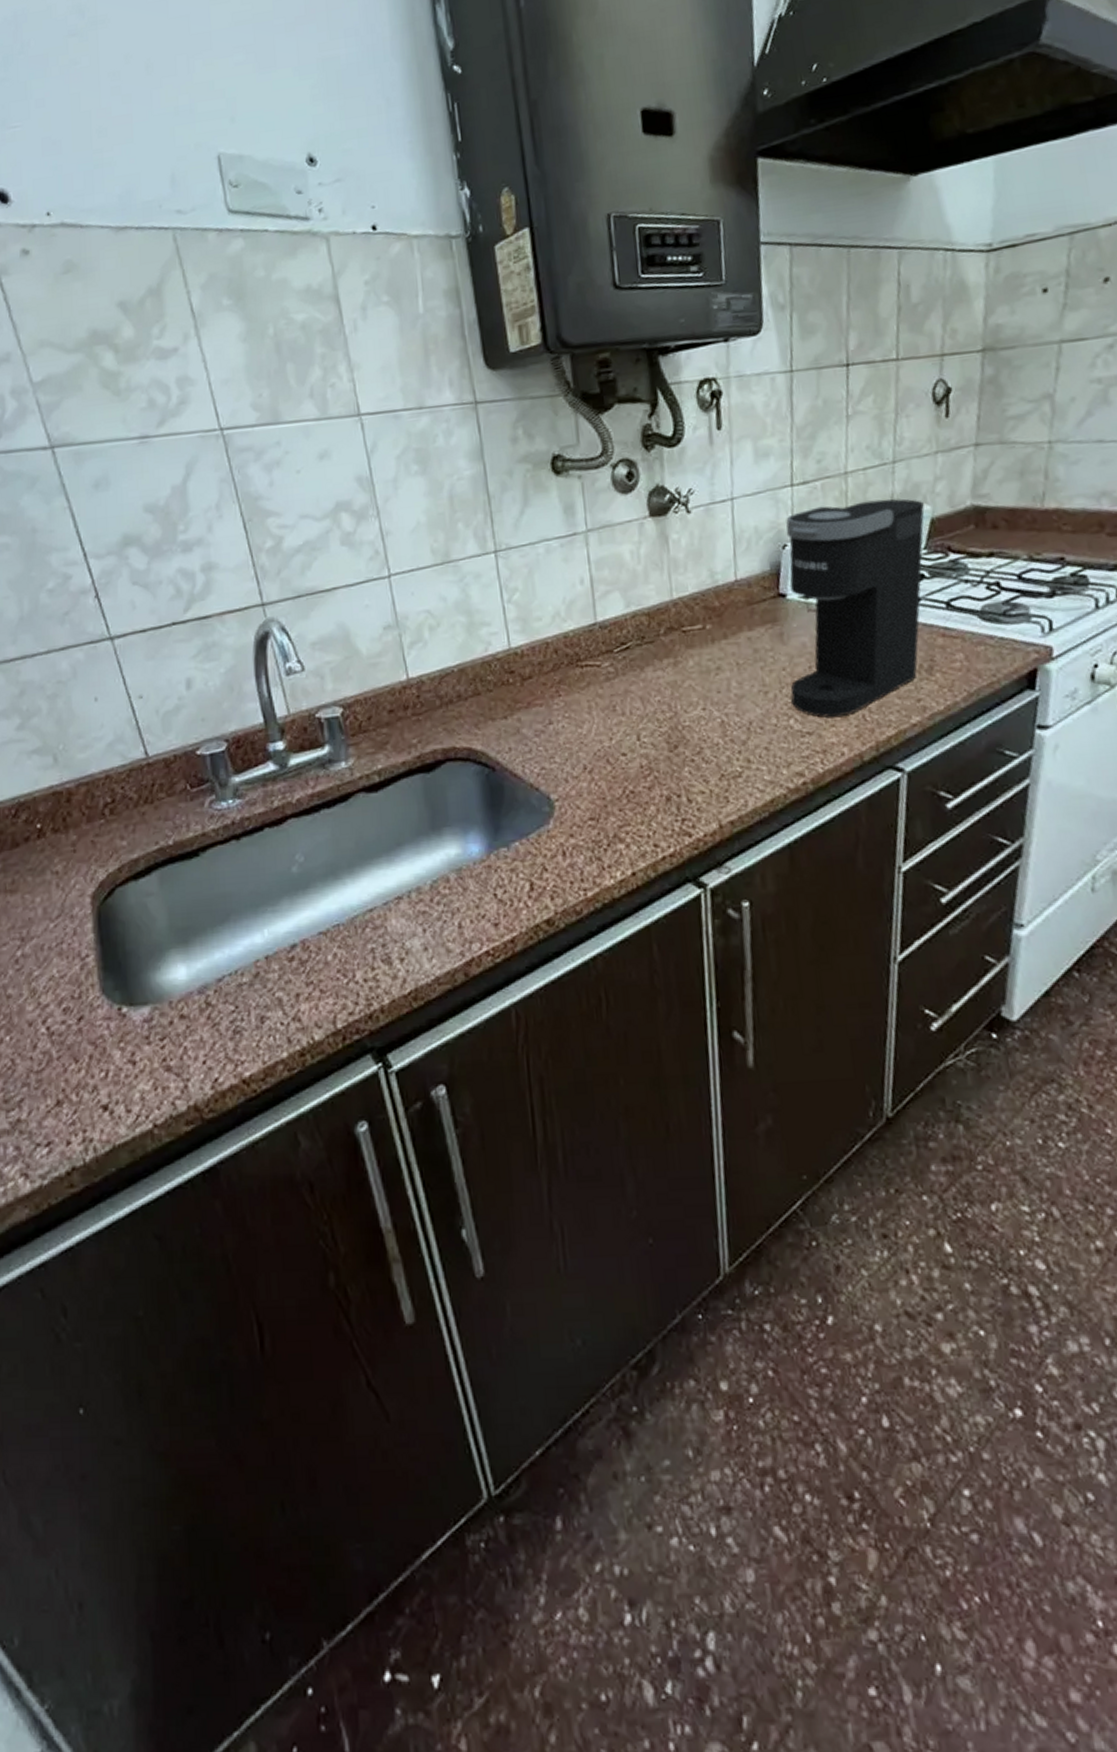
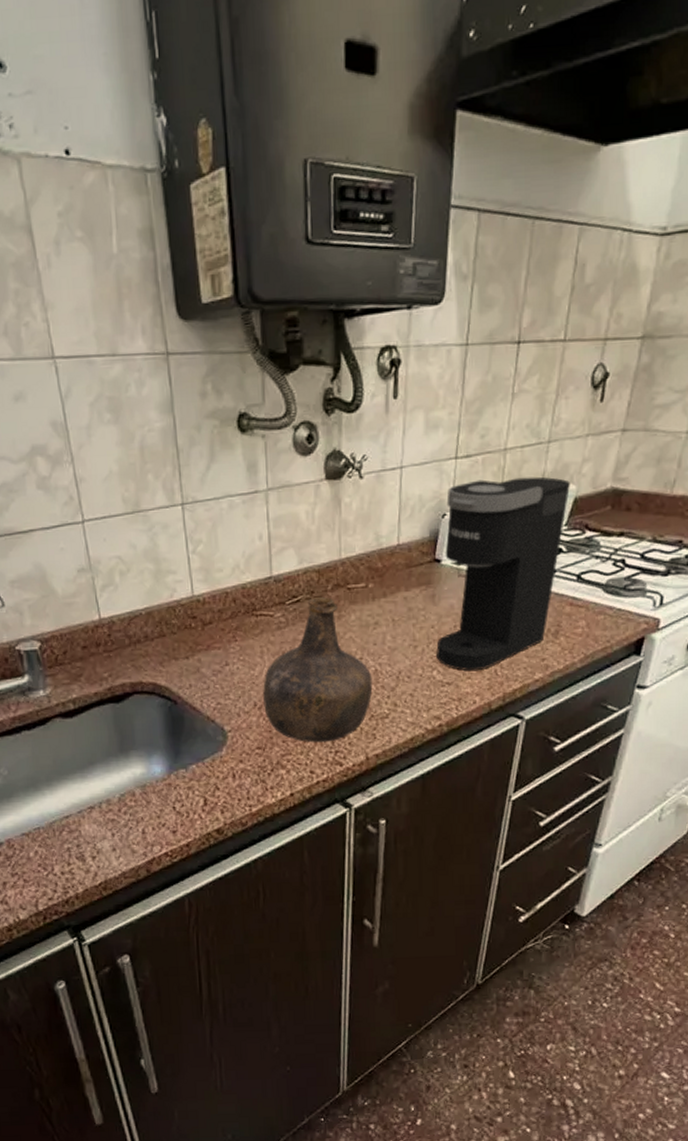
bottle: none [593,641,721,810] -> present [263,596,373,743]

